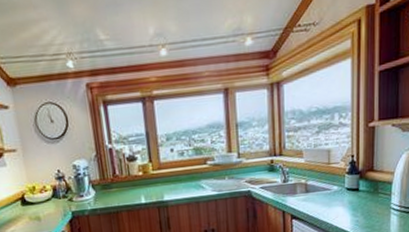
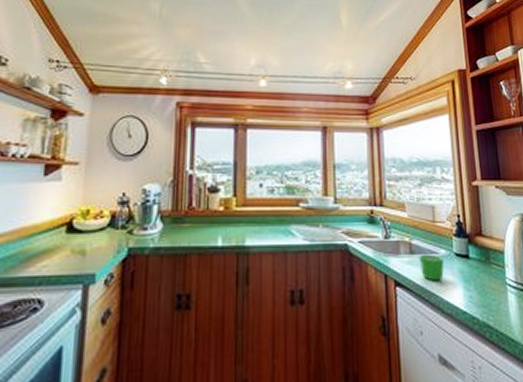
mug: none [313,191,336,212] -> present [419,254,445,281]

